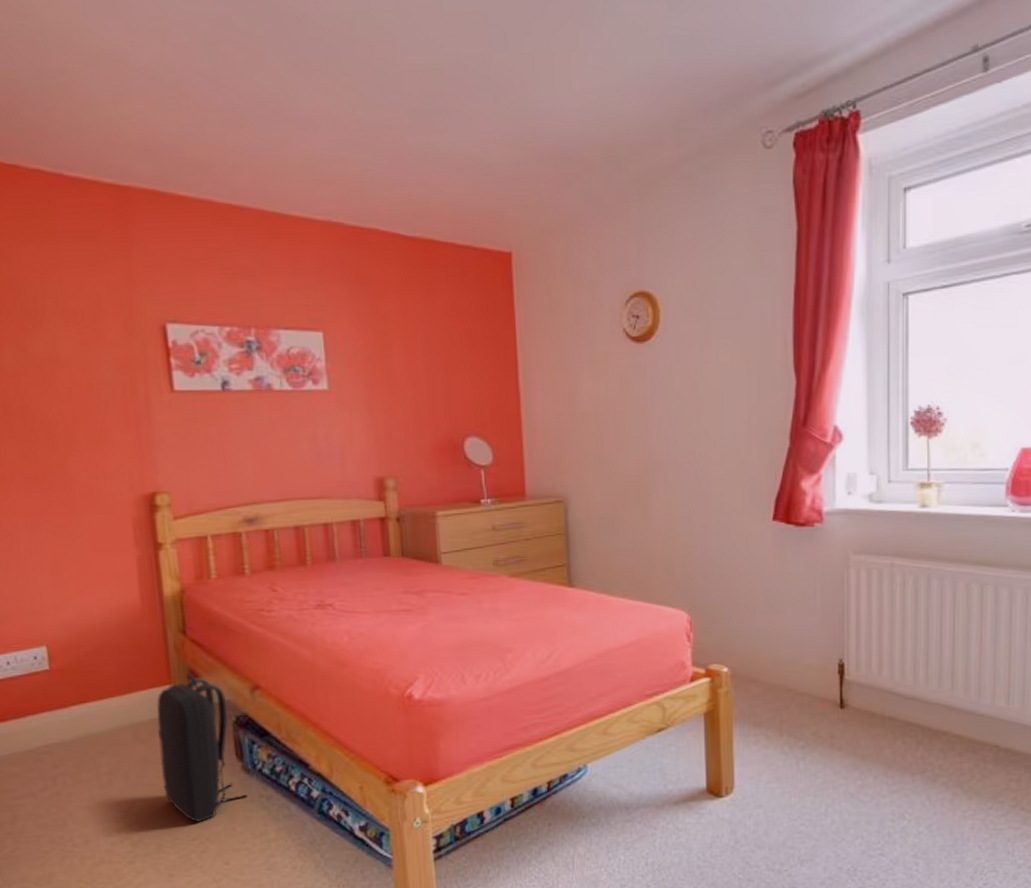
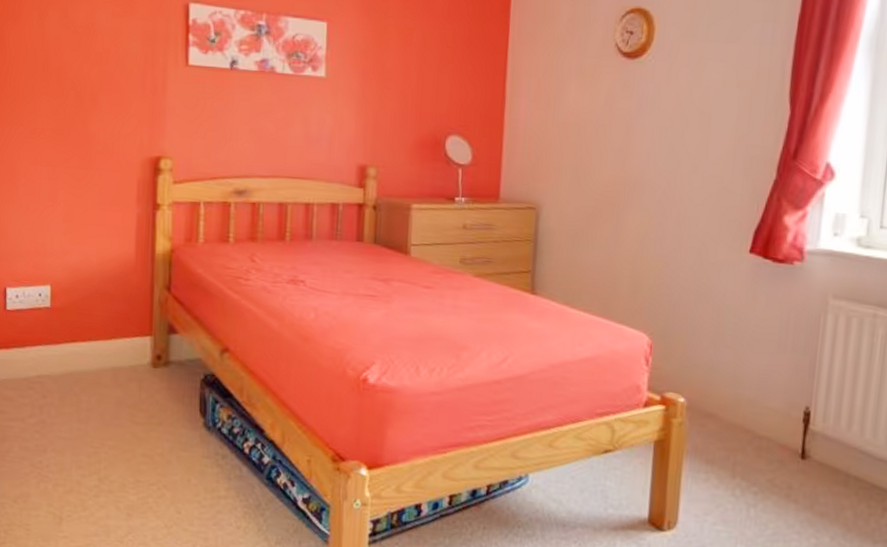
backpack: present [156,674,248,822] -> none [132,329,206,469]

